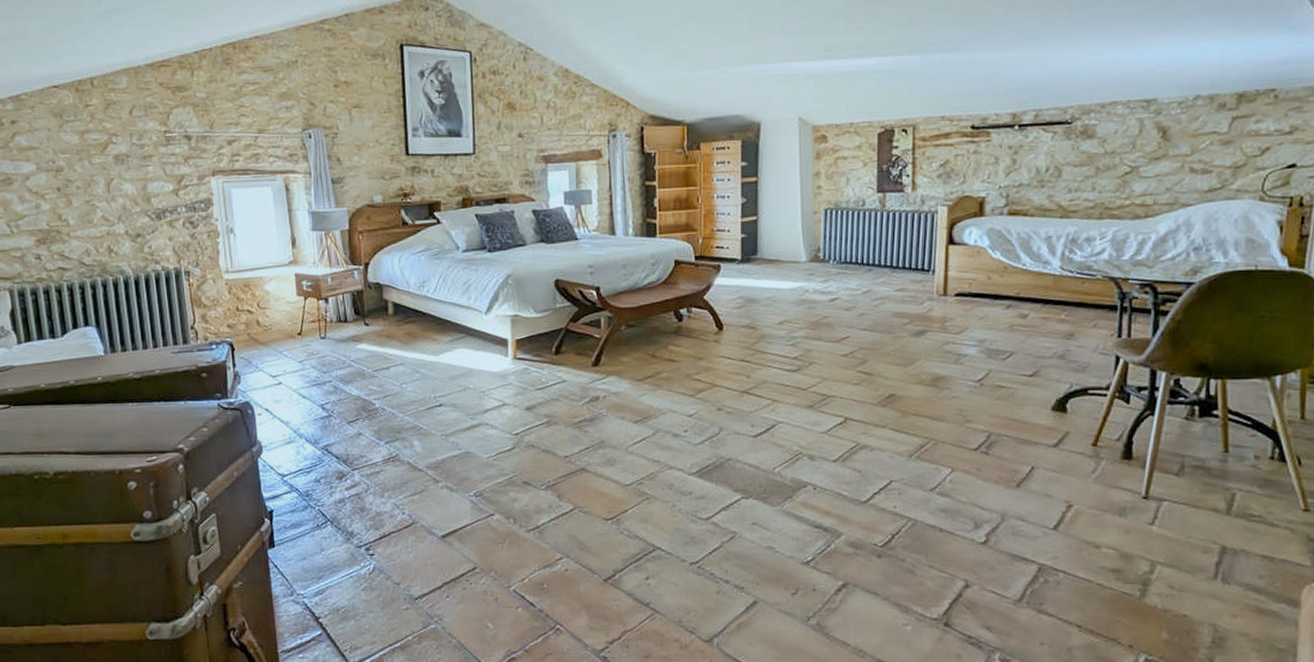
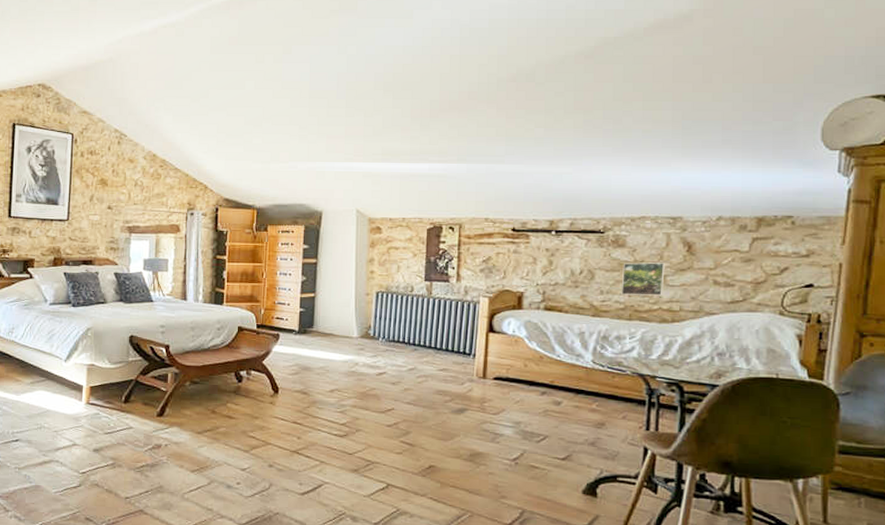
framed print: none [1090,152,1138,191] -> present [621,262,665,296]

